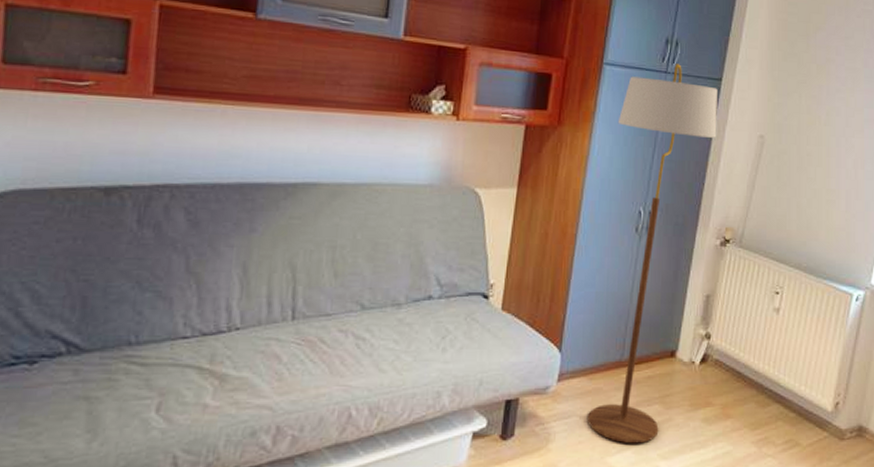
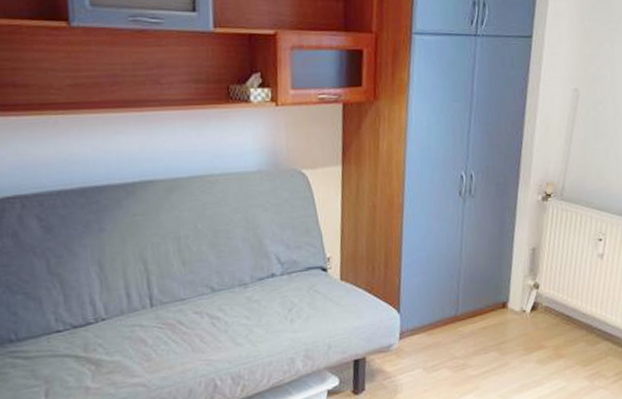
floor lamp: present [588,64,718,444] -> none [430,25,531,389]

